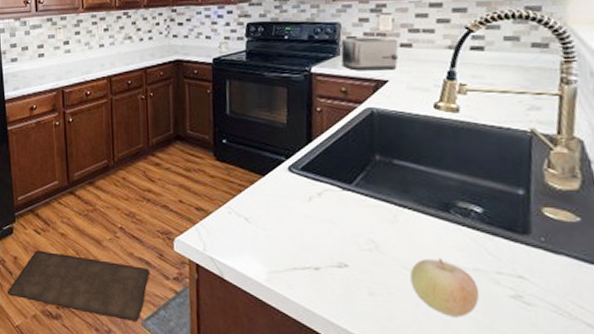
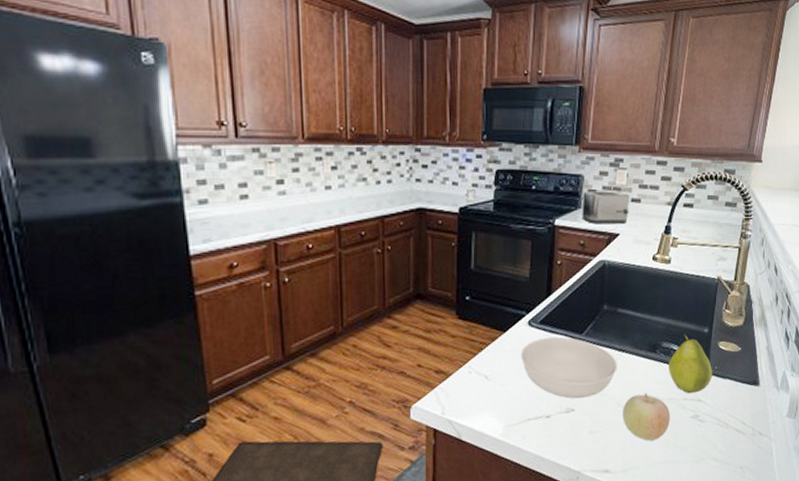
bowl: none [281,185,399,254] -> present [520,337,617,399]
fruit: none [469,194,539,268] -> present [669,334,713,394]

